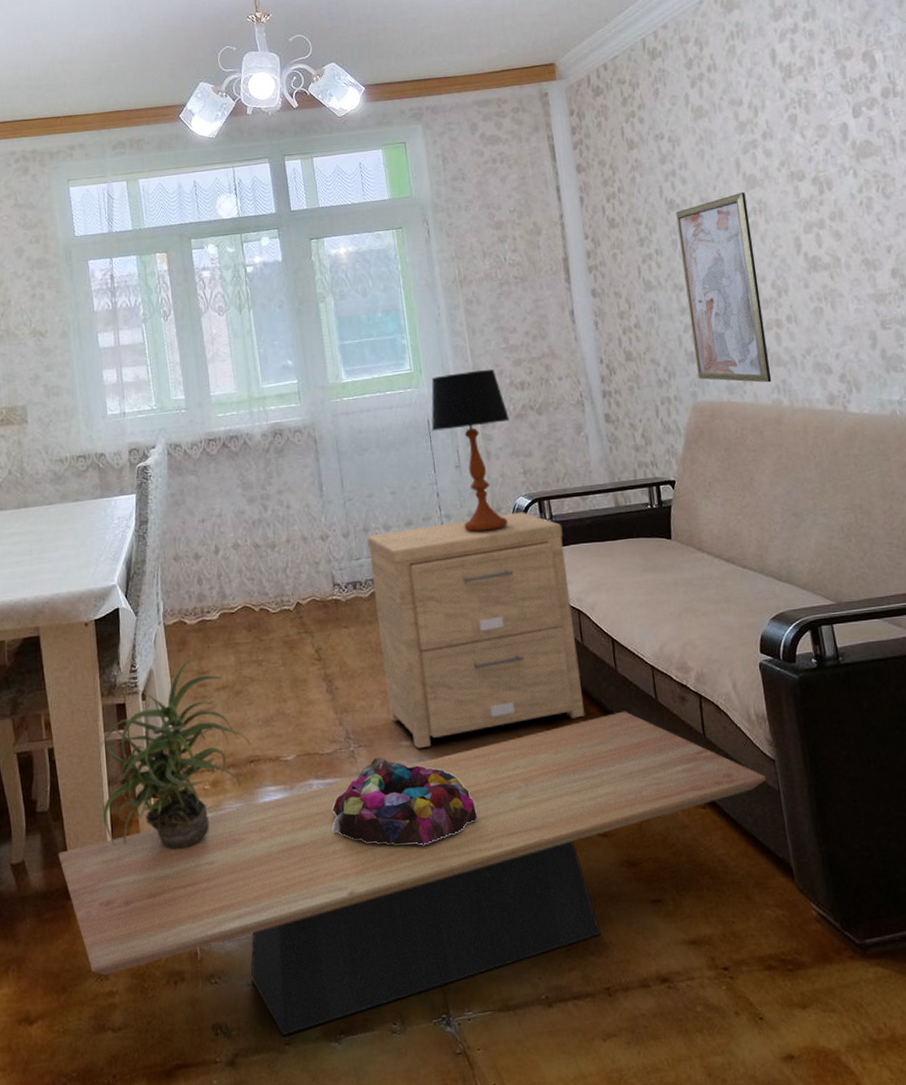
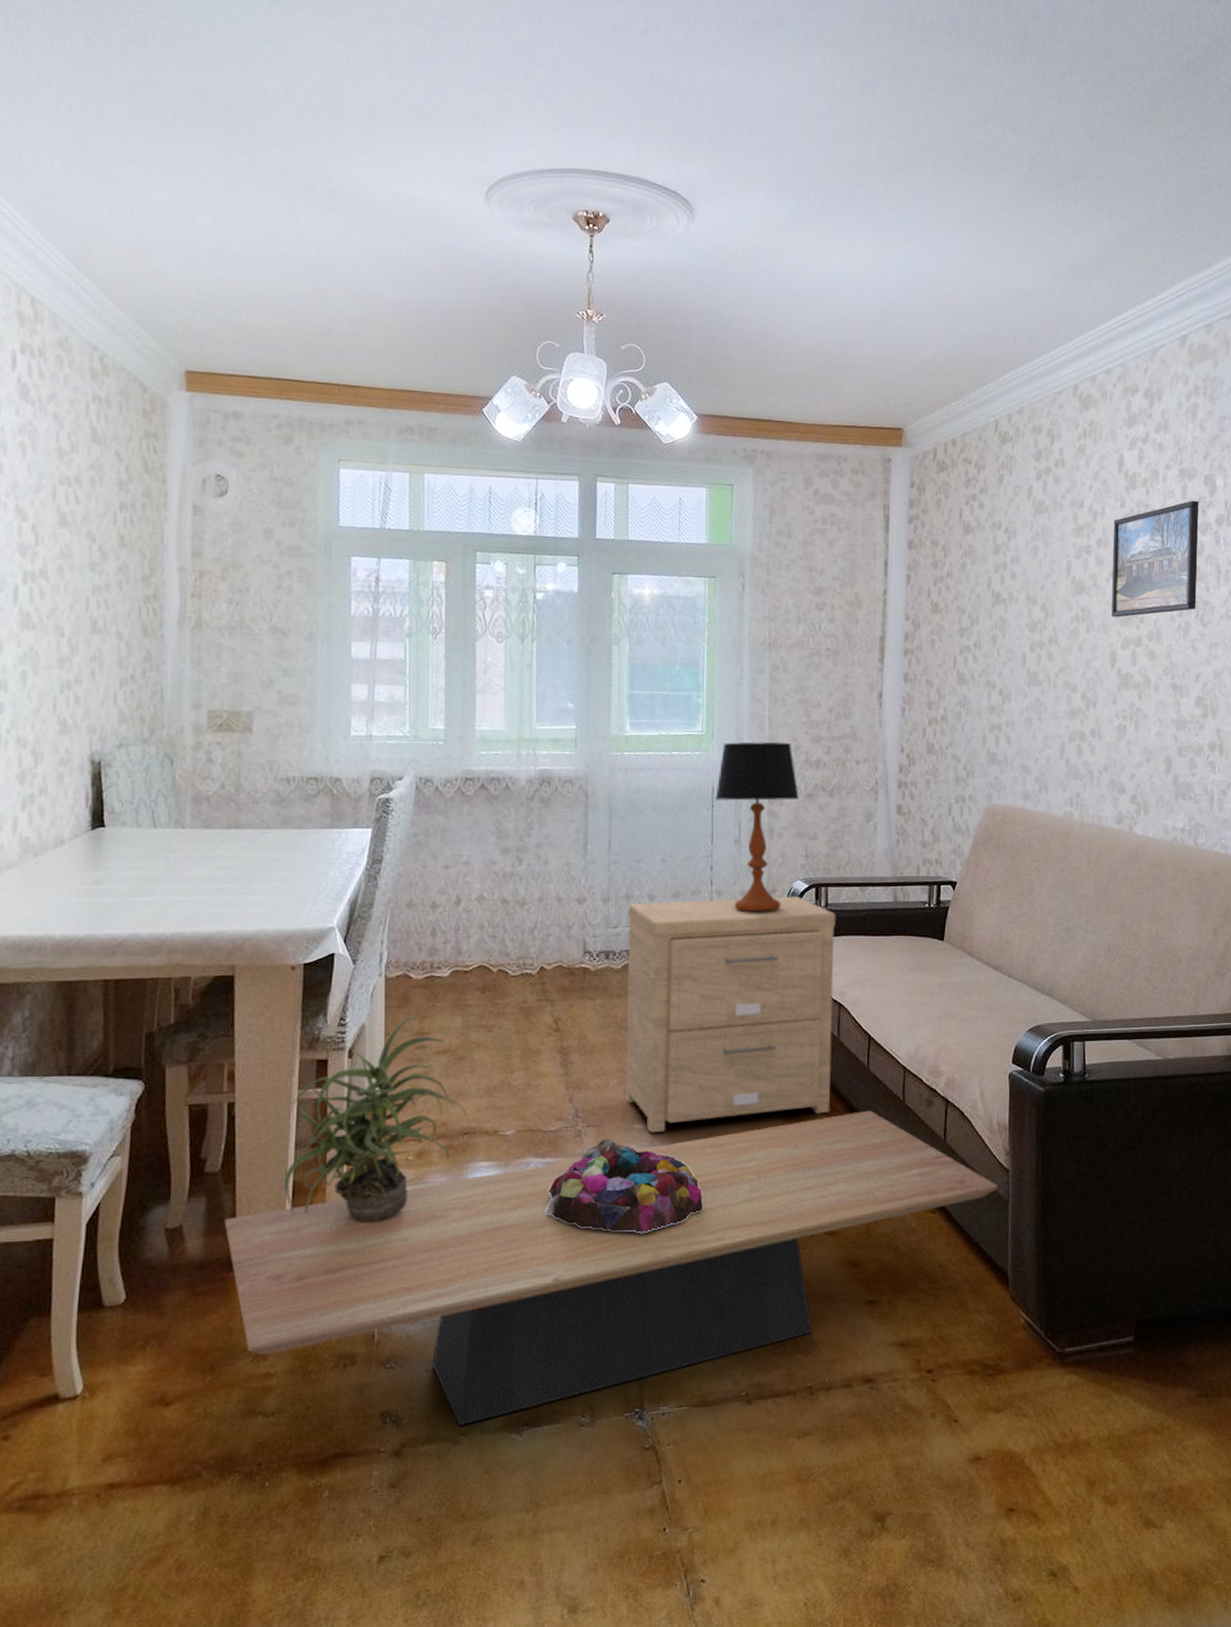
wall art: present [675,192,772,383] -> none [996,597,1071,794]
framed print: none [775,78,876,204] -> present [1111,500,1199,618]

